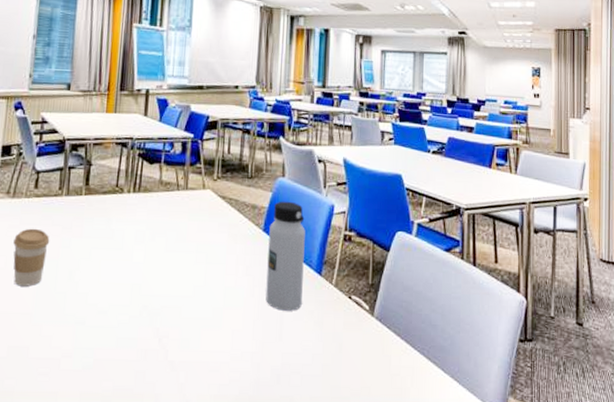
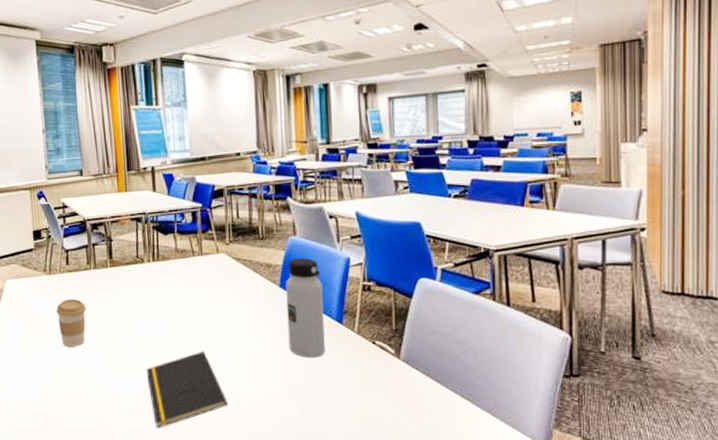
notepad: none [108,298,195,390] -> present [147,351,229,428]

